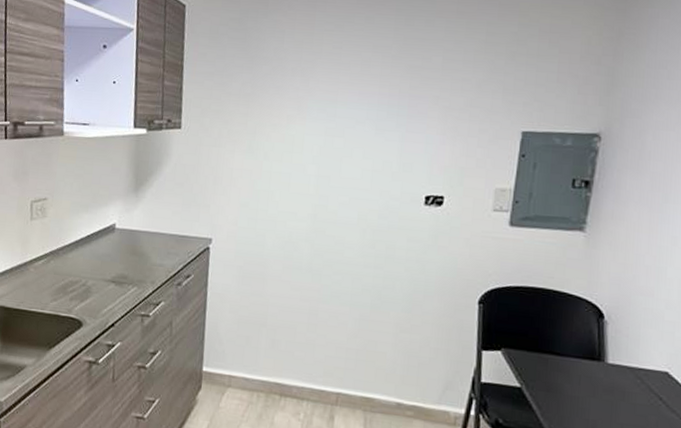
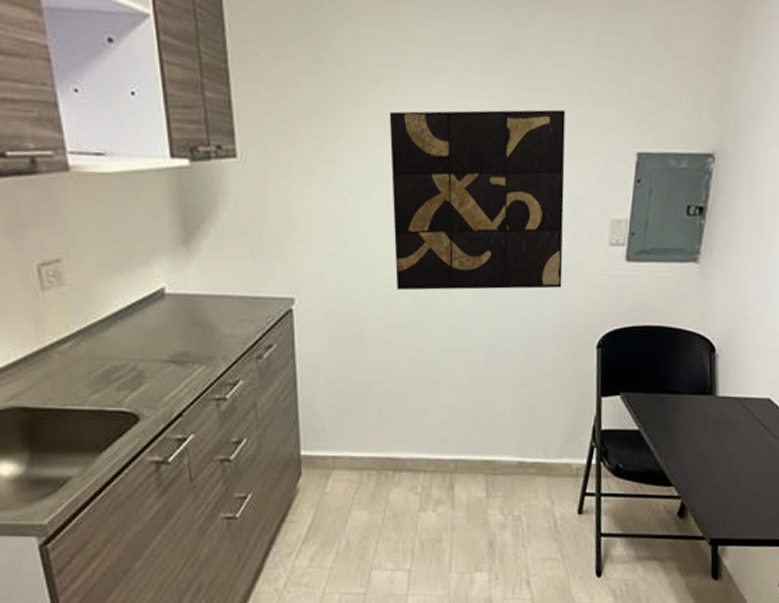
wall art: none [296,95,455,246] -> present [389,109,566,291]

